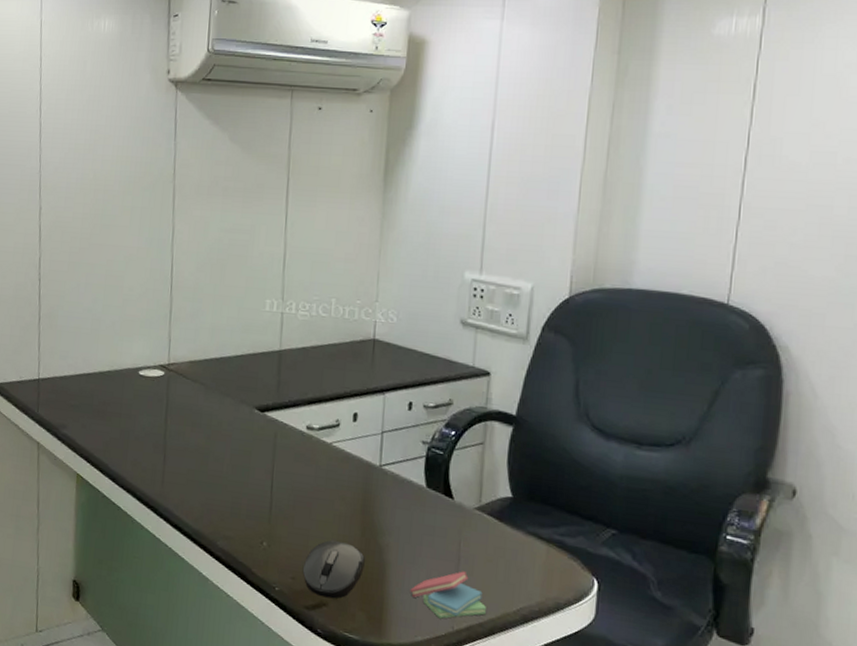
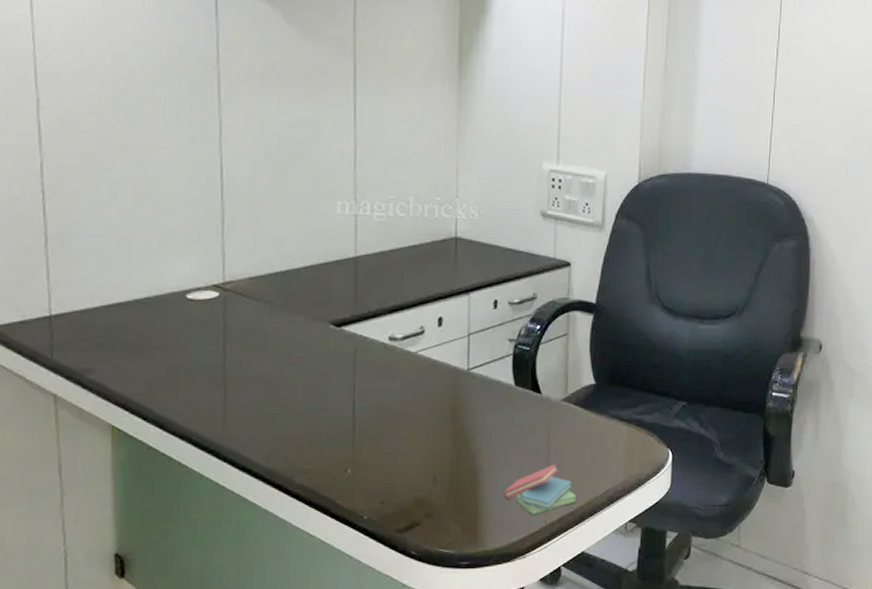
computer mouse: present [302,540,366,599] -> none [392,454,458,517]

